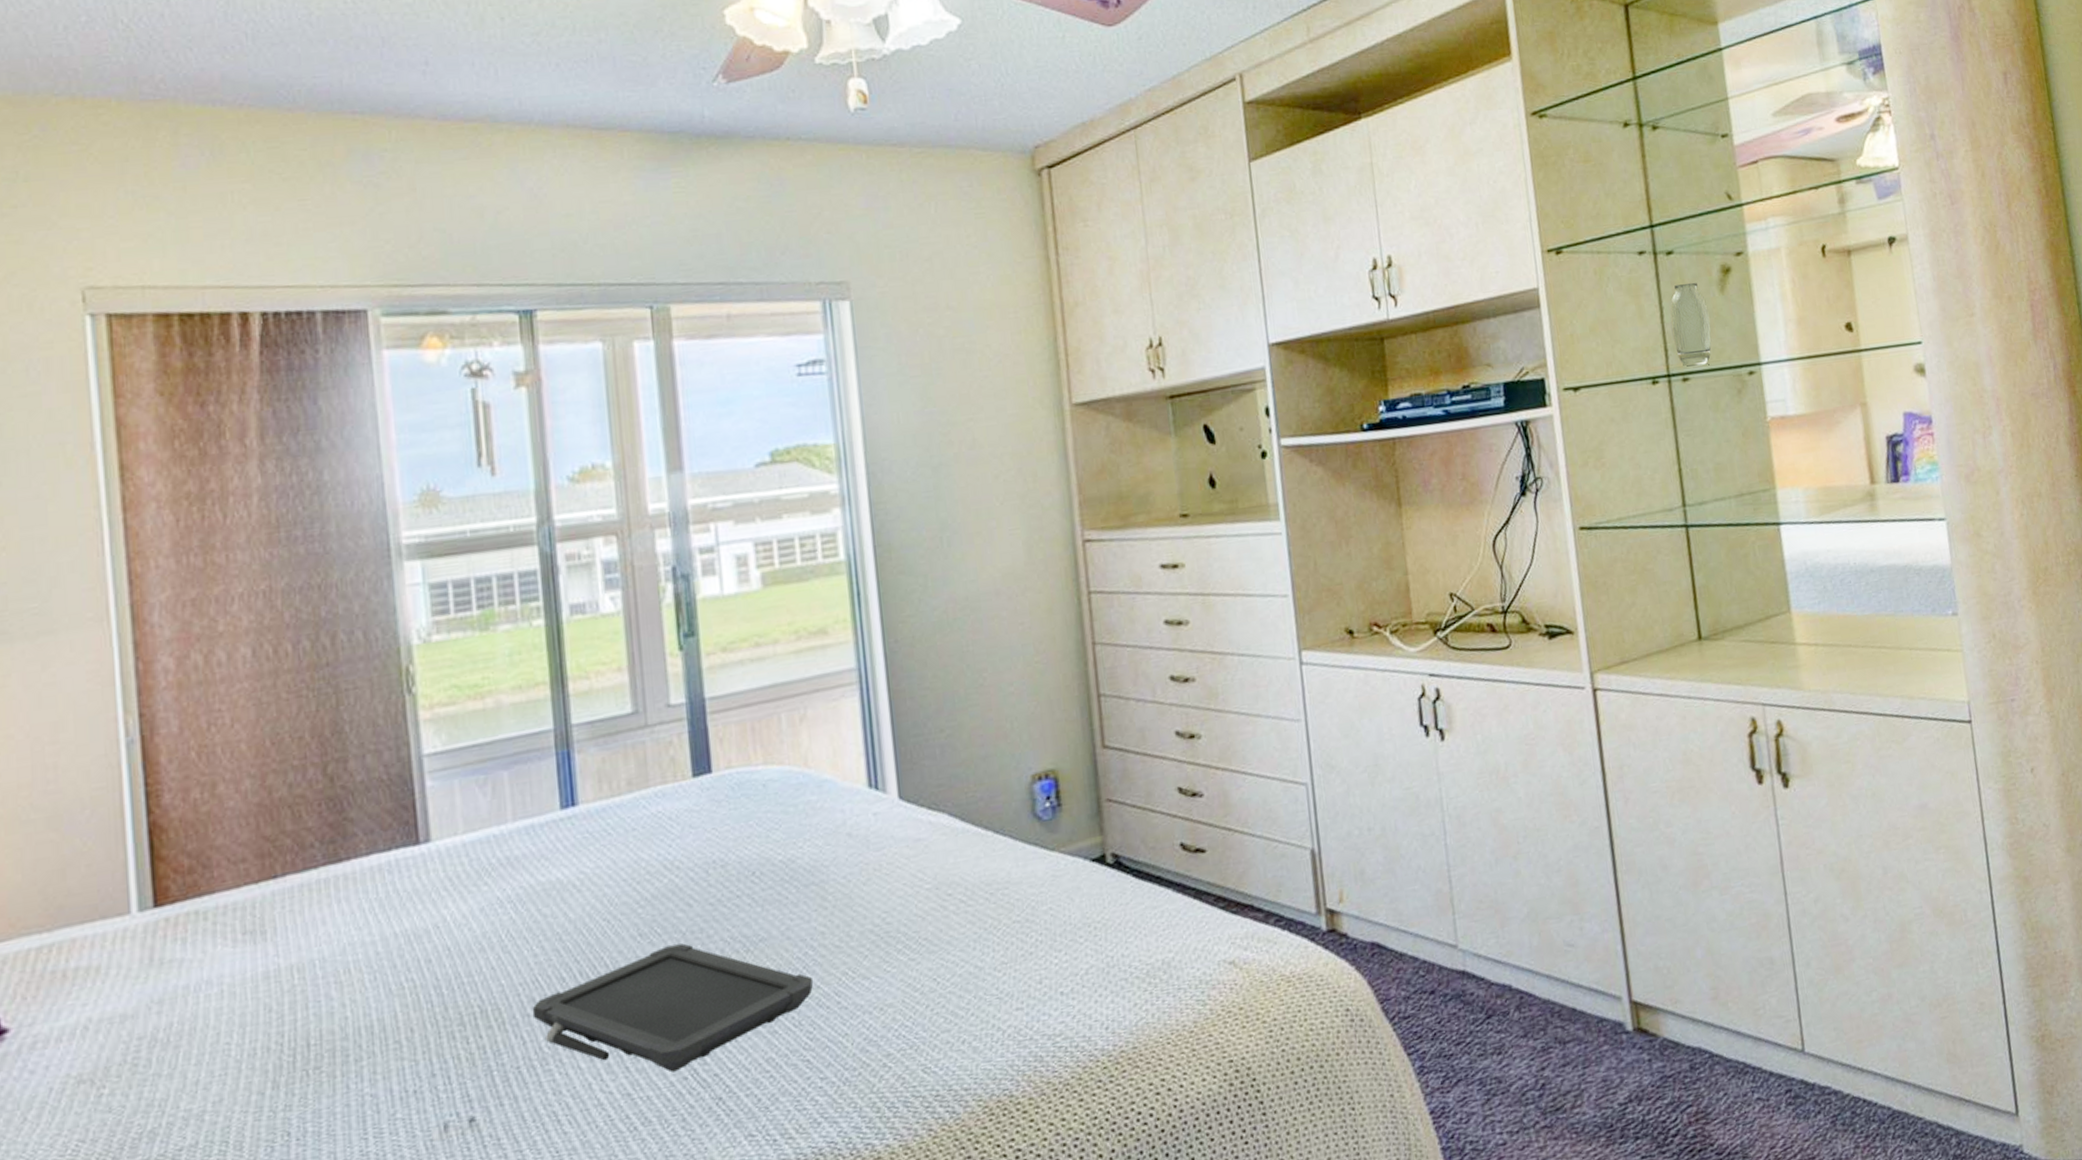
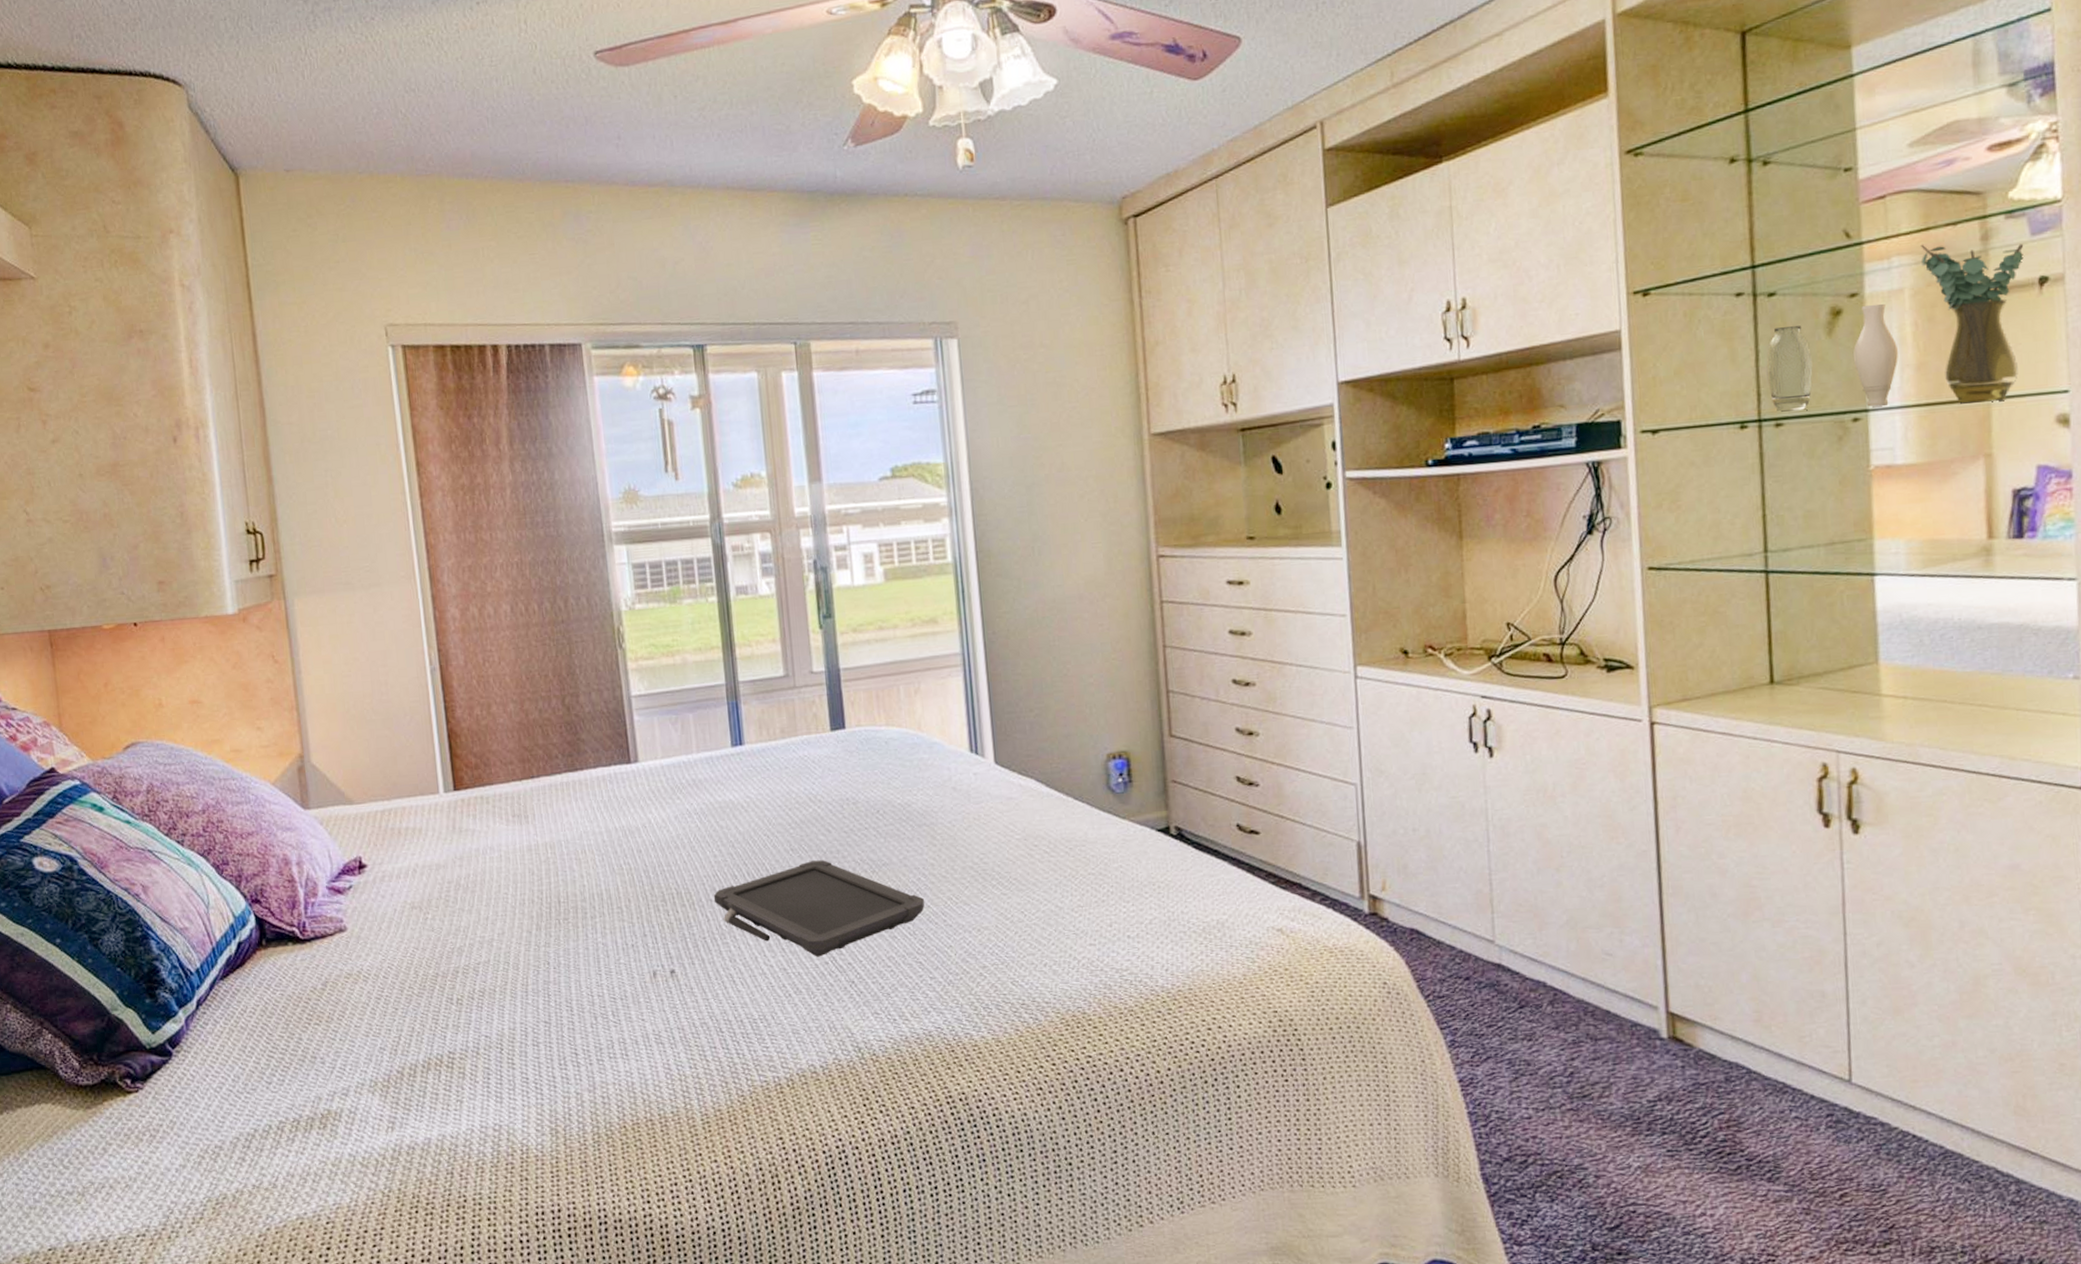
vase: none [1743,262,1782,360] -> present [1852,304,1898,407]
vase: none [1790,206,1880,355] -> present [1920,244,2024,403]

